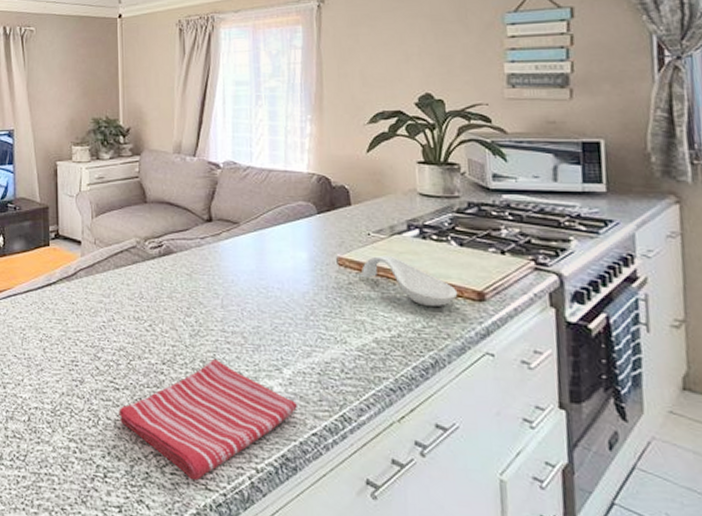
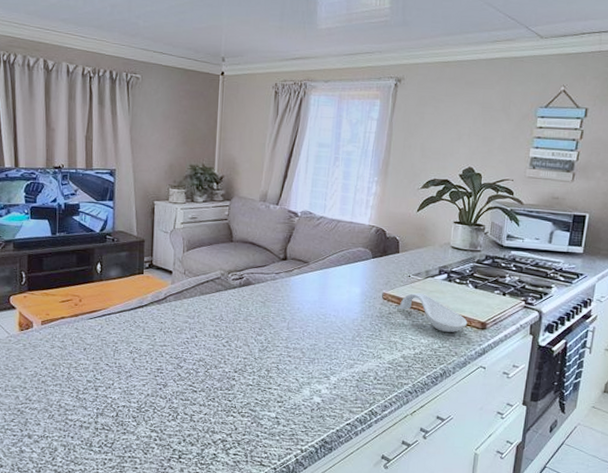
dish towel: present [118,358,297,481] -> none [195,368,338,459]

